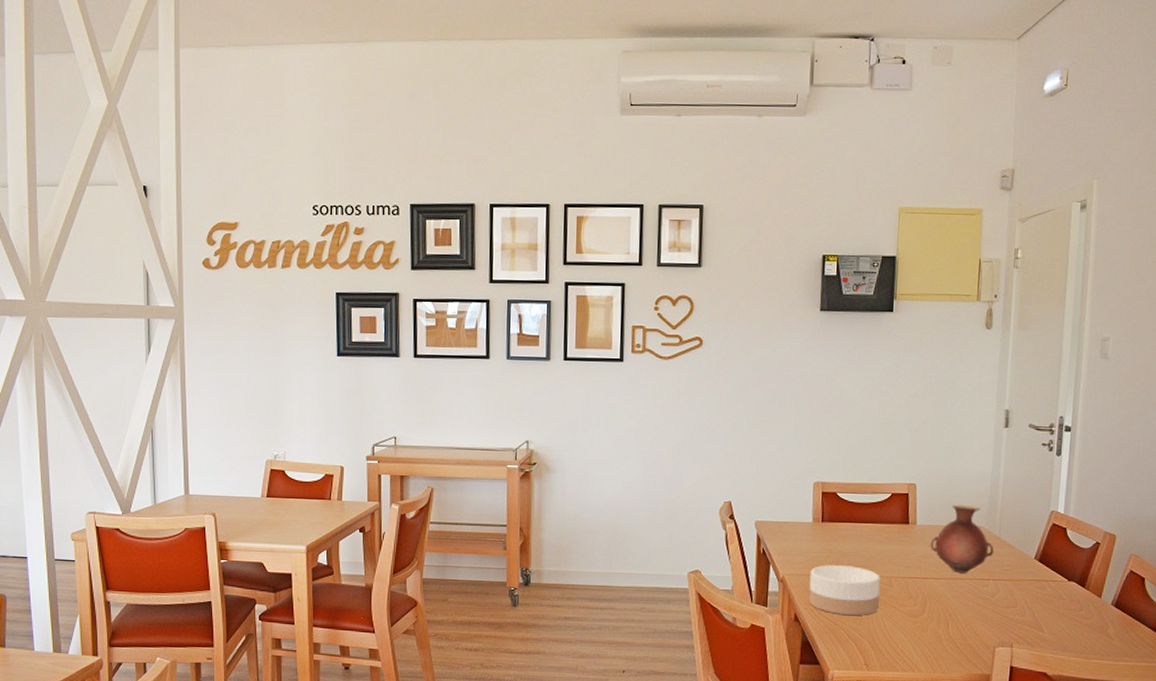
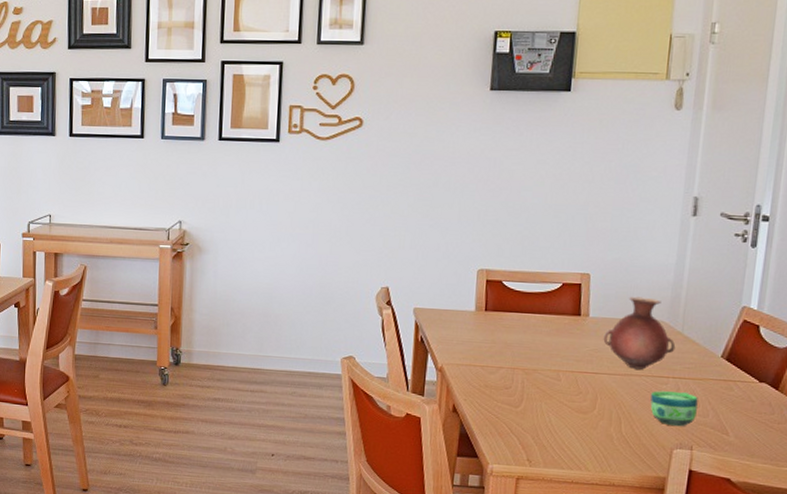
bowl: present [808,565,880,616] -> none [468,355,547,410]
cup: none [974,592,1016,625] -> present [650,391,698,426]

